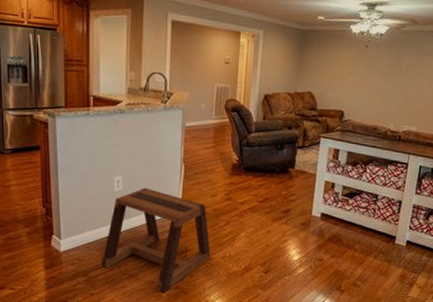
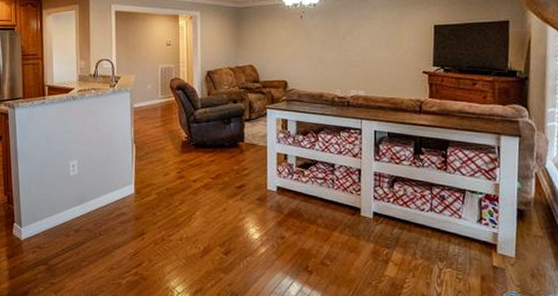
stool: present [101,188,211,293] -> none [61,170,168,280]

